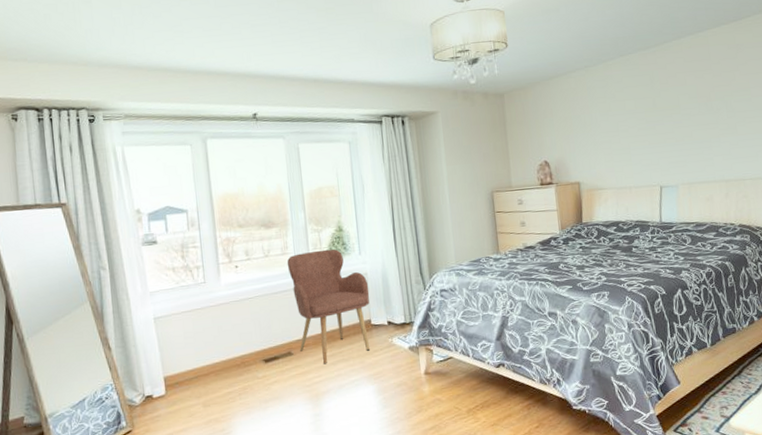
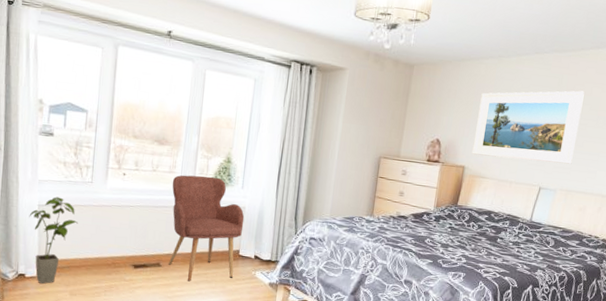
house plant: none [146,305,199,402] -> present [29,196,79,285]
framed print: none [577,82,686,168] -> present [472,90,585,164]

